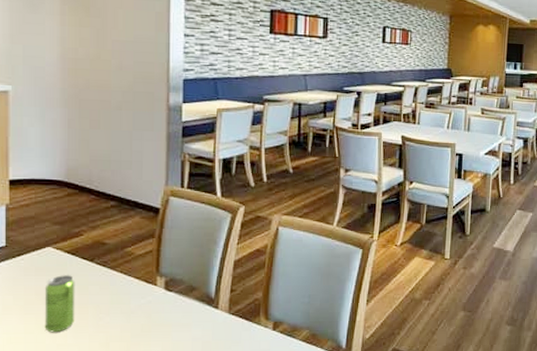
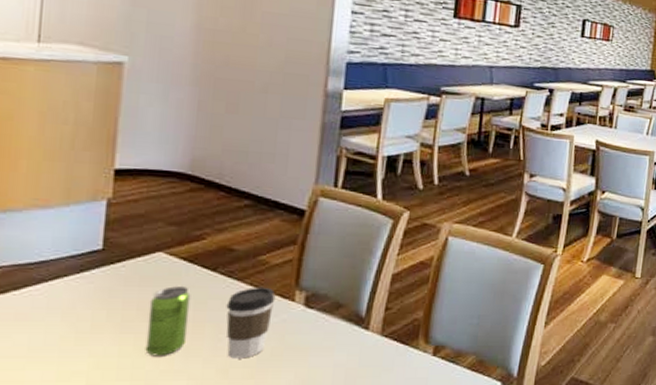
coffee cup: none [103,274,141,334] -> present [226,287,276,359]

